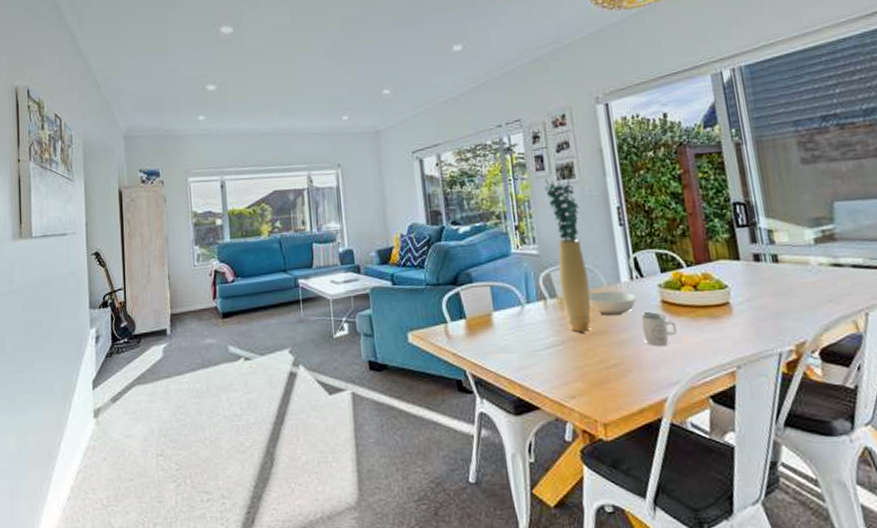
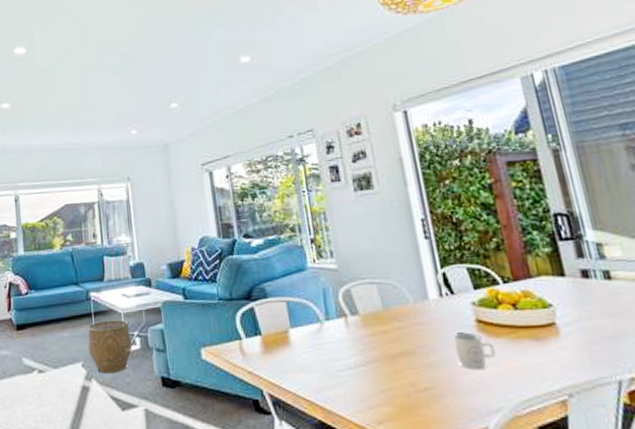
basket: none [295,306,341,359] -> present [87,319,133,373]
vase: present [544,178,592,333] -> none [340,190,398,353]
bowl: present [588,291,637,317] -> none [393,308,448,336]

